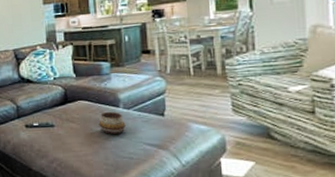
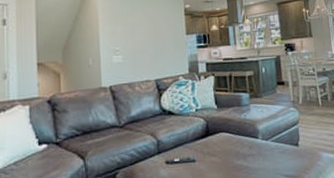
decorative bowl: present [98,111,126,134] -> none [239,143,265,167]

